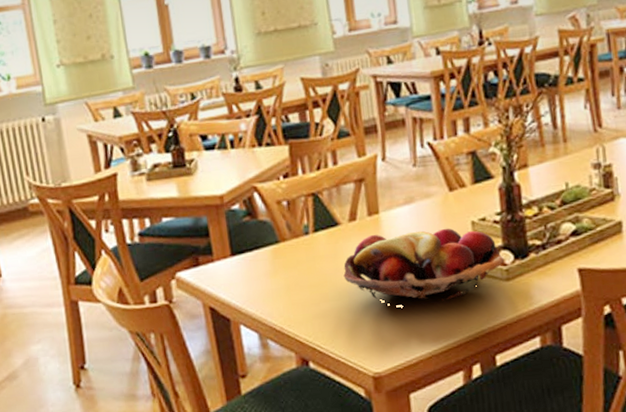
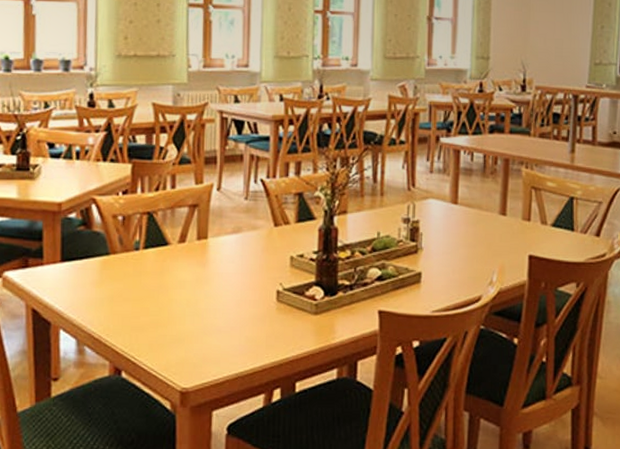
fruit basket: present [343,228,504,301] -> none [166,257,315,327]

